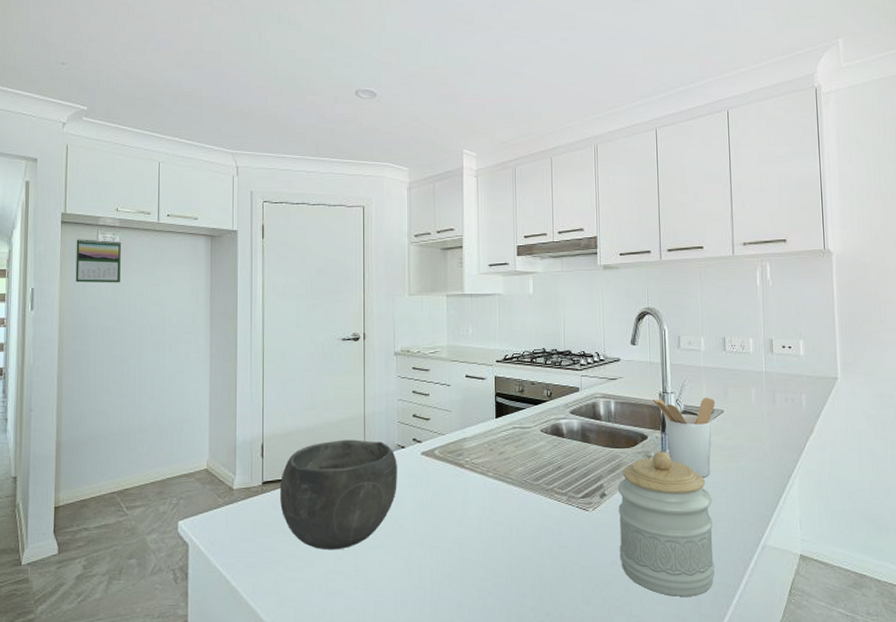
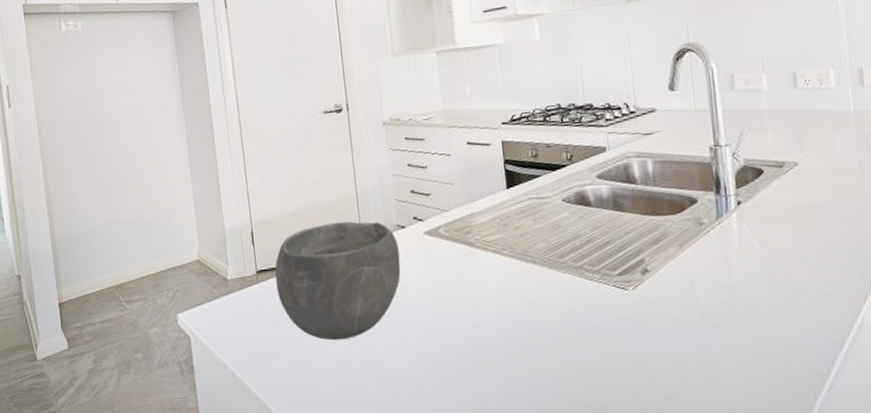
calendar: present [75,238,121,283] -> none [40,27,89,76]
jar: present [617,451,715,597] -> none [662,216,797,386]
utensil holder: present [652,398,716,478] -> none [701,148,787,246]

